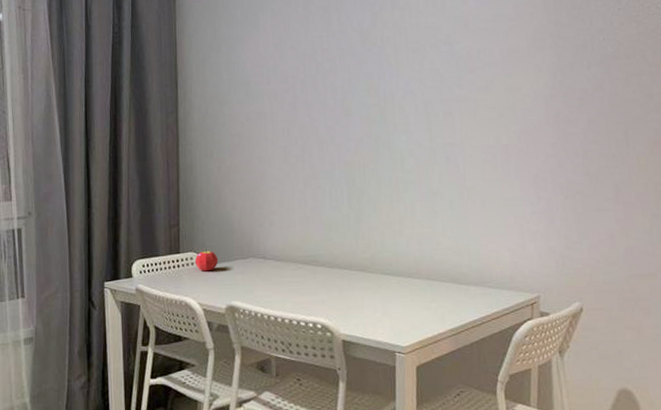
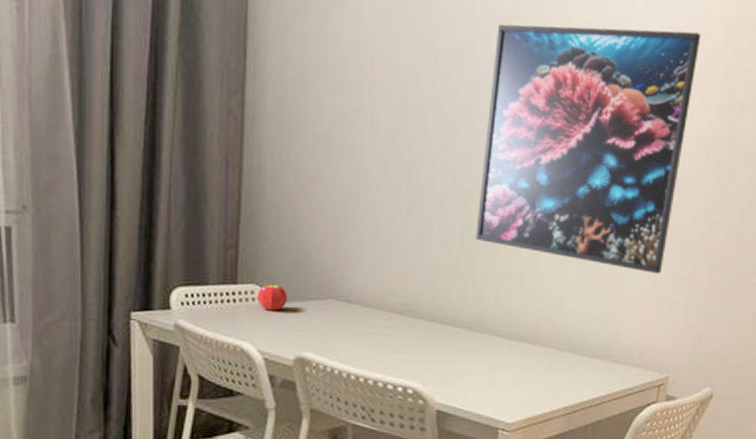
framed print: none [360,16,527,210] -> present [475,24,702,274]

